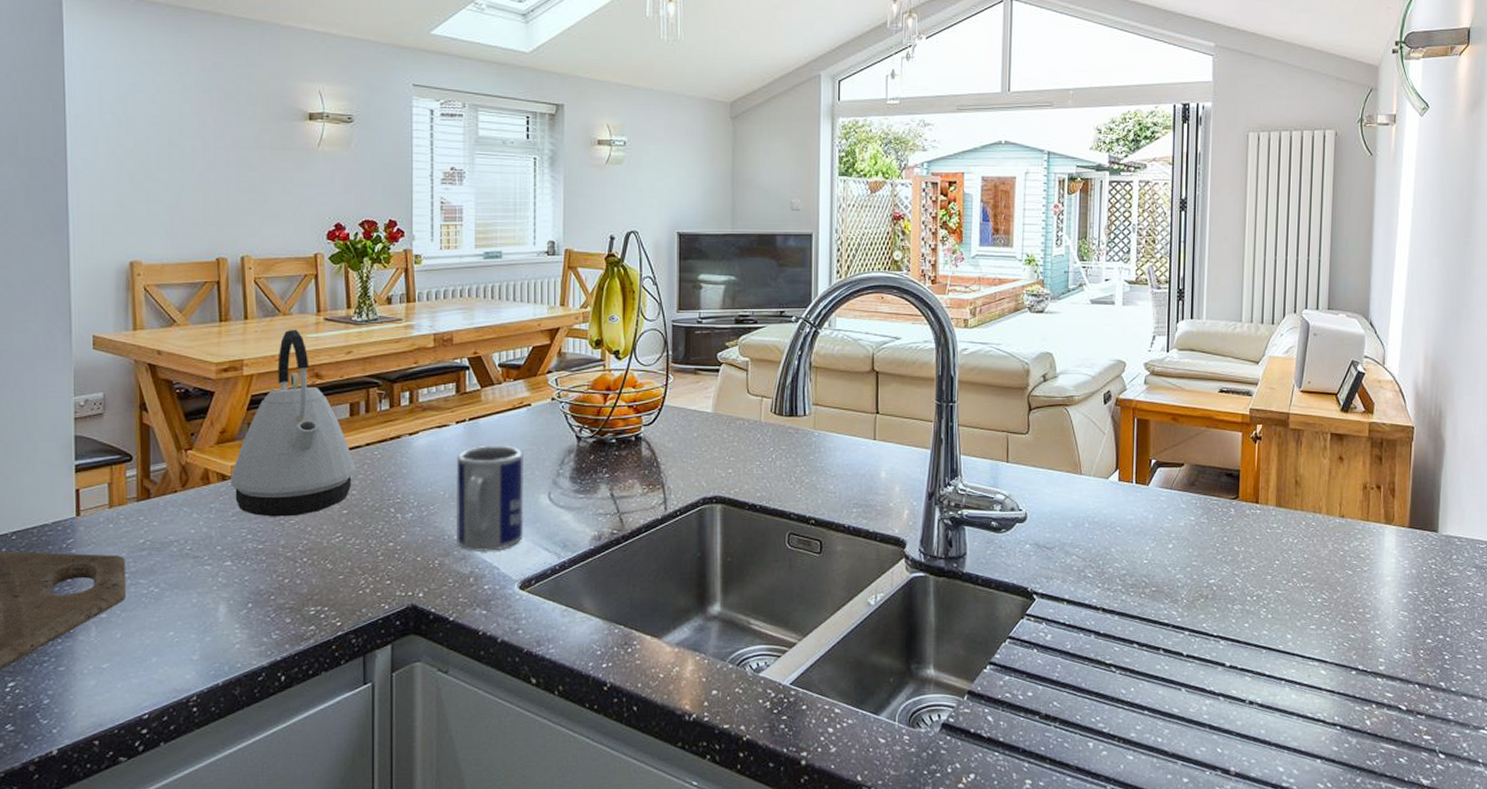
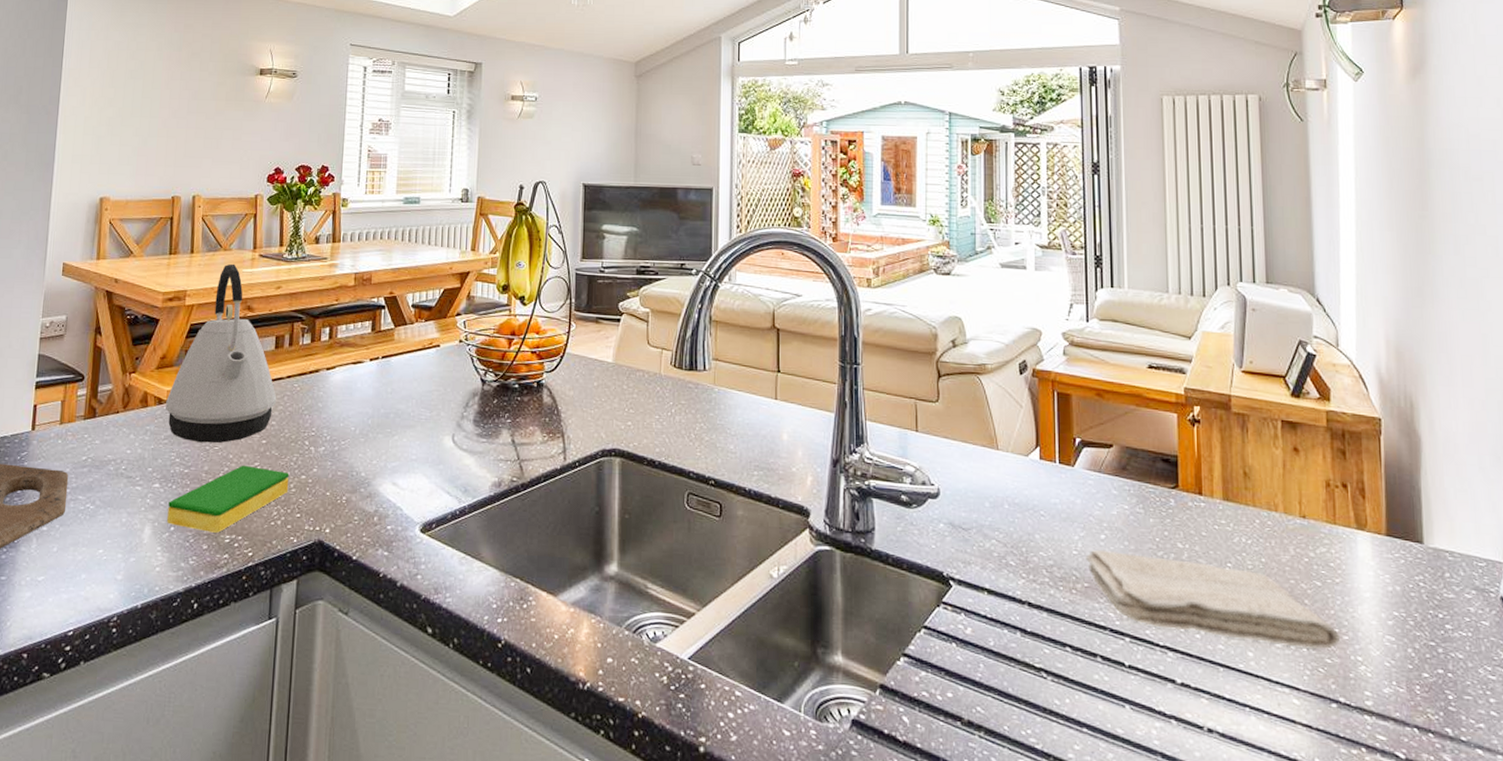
dish sponge: none [243,536,376,606] -> present [167,465,290,533]
mug: present [455,446,523,552] -> none [363,384,431,492]
washcloth: none [1154,557,1363,628] -> present [1085,549,1340,650]

